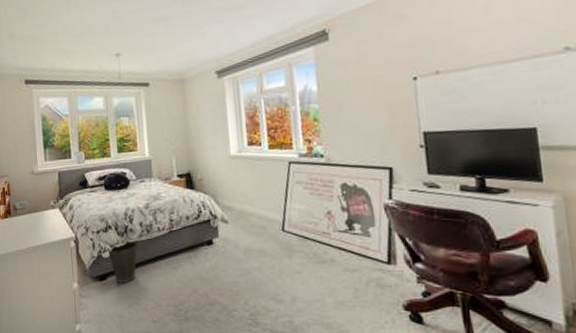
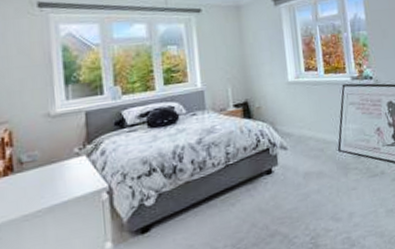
waste basket: present [108,242,138,283] -> none [152,182,189,233]

